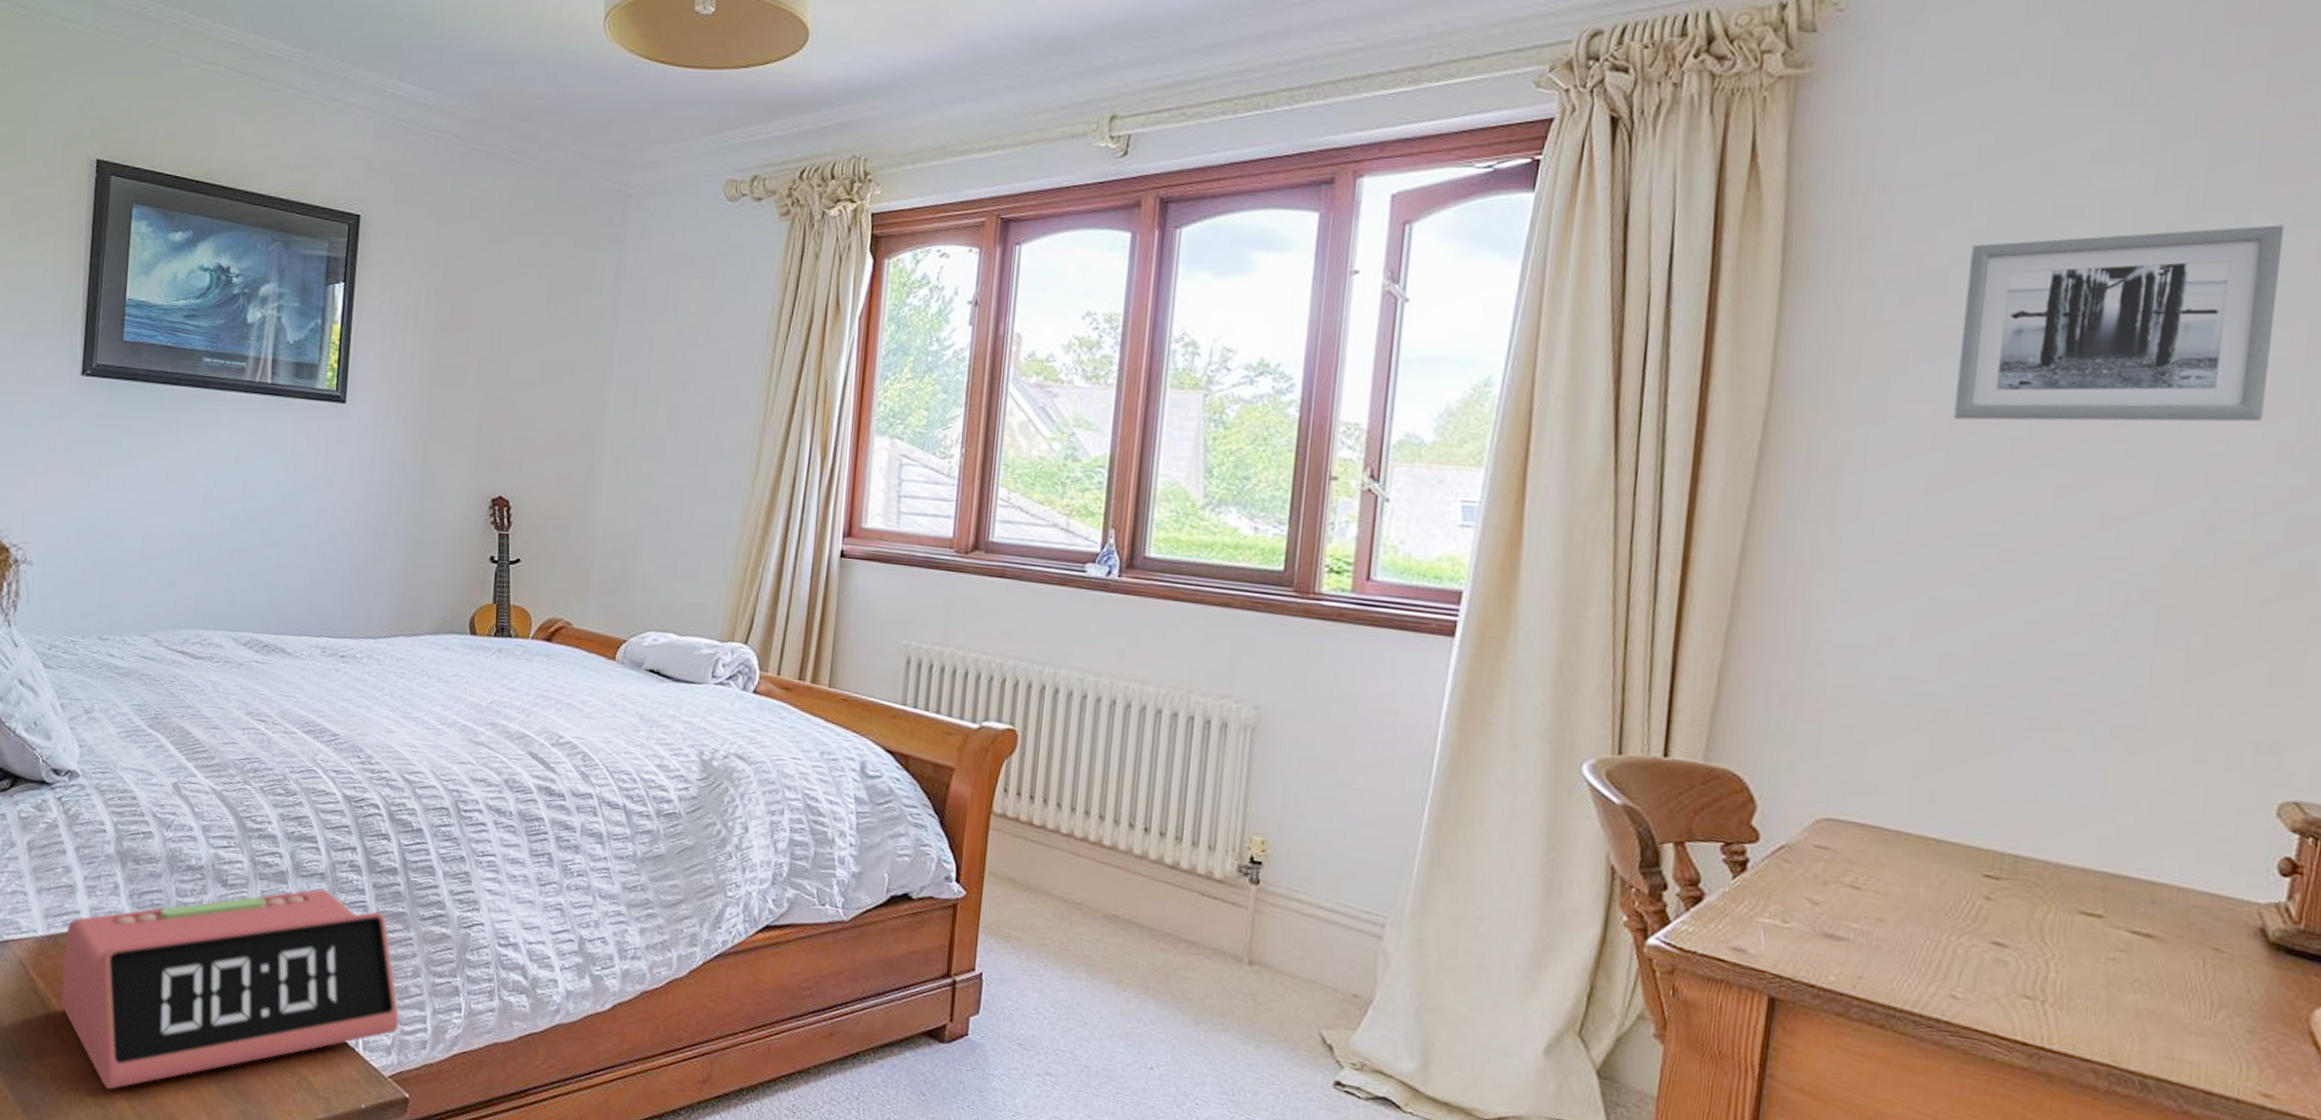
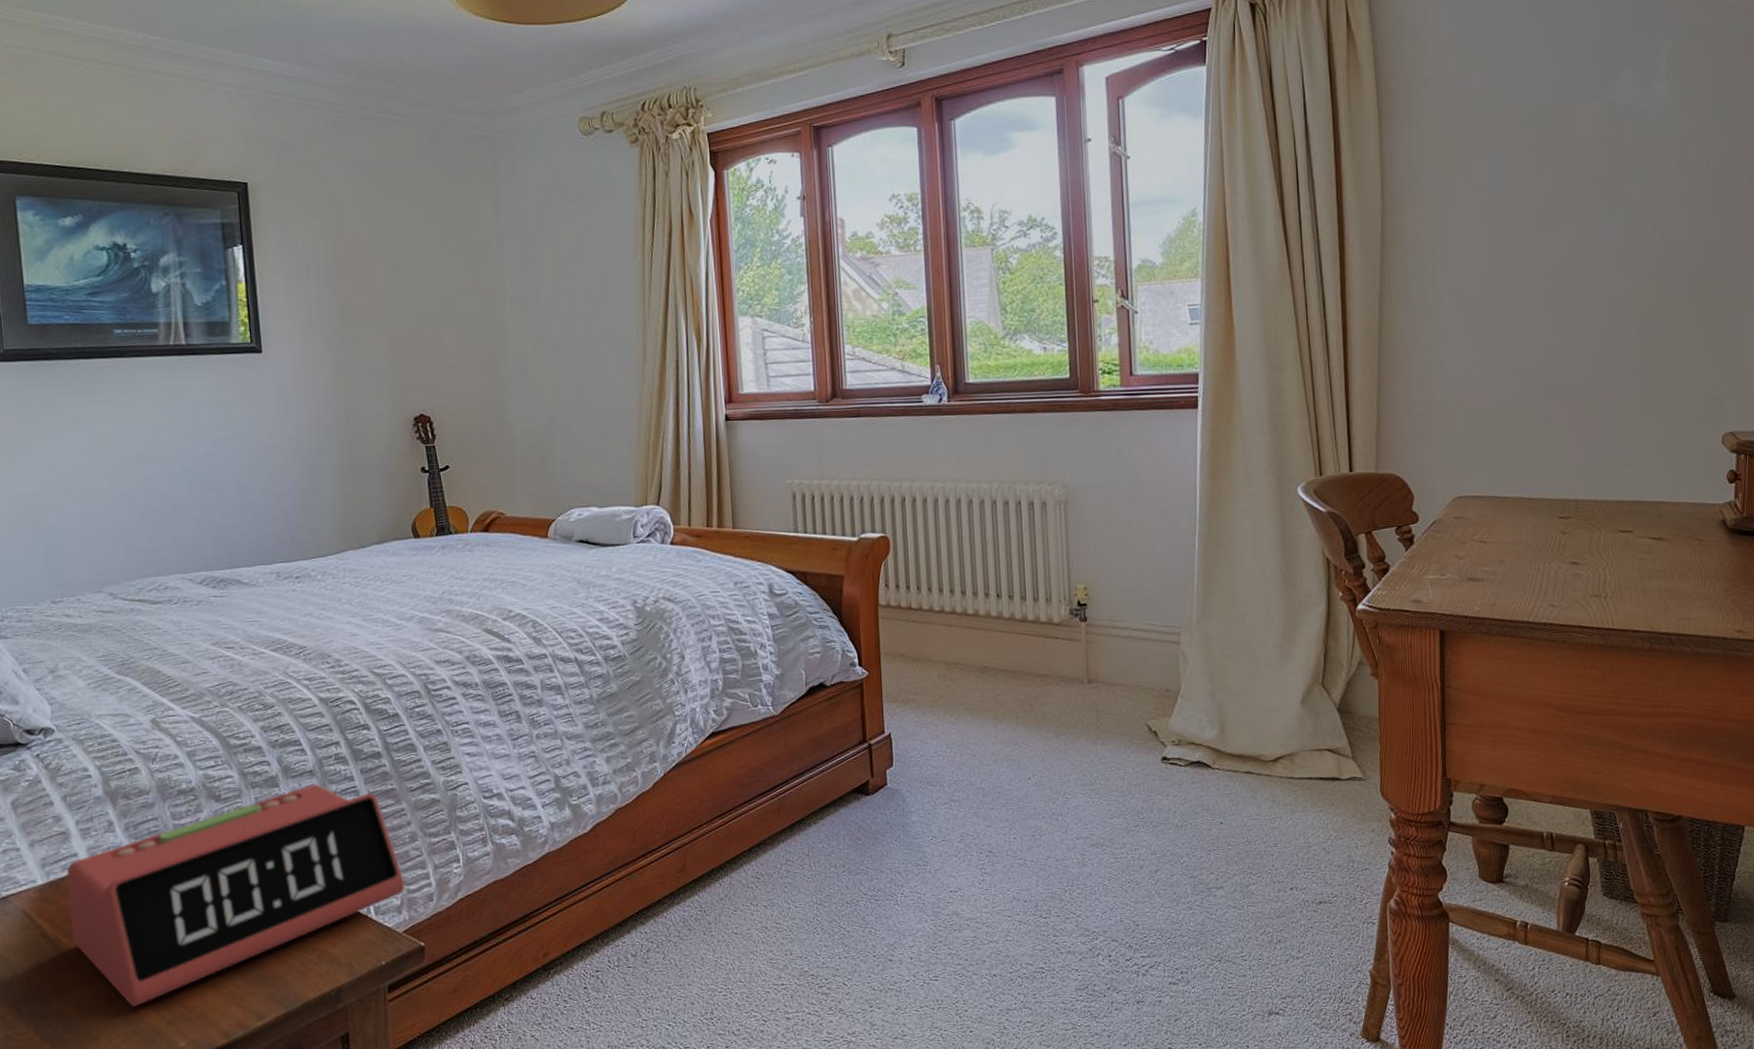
wall art: present [1953,225,2285,422] -> none [1495,41,1680,200]

